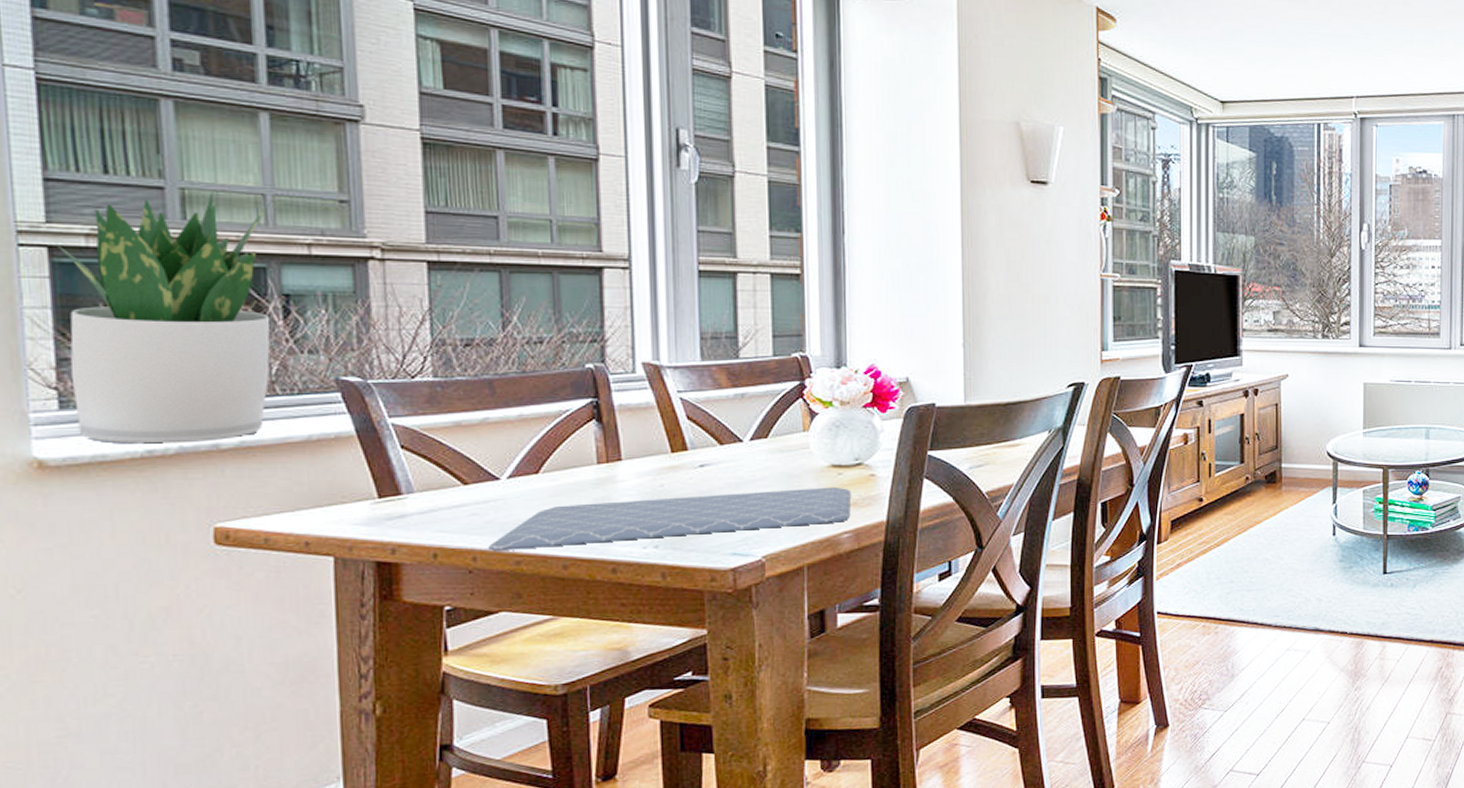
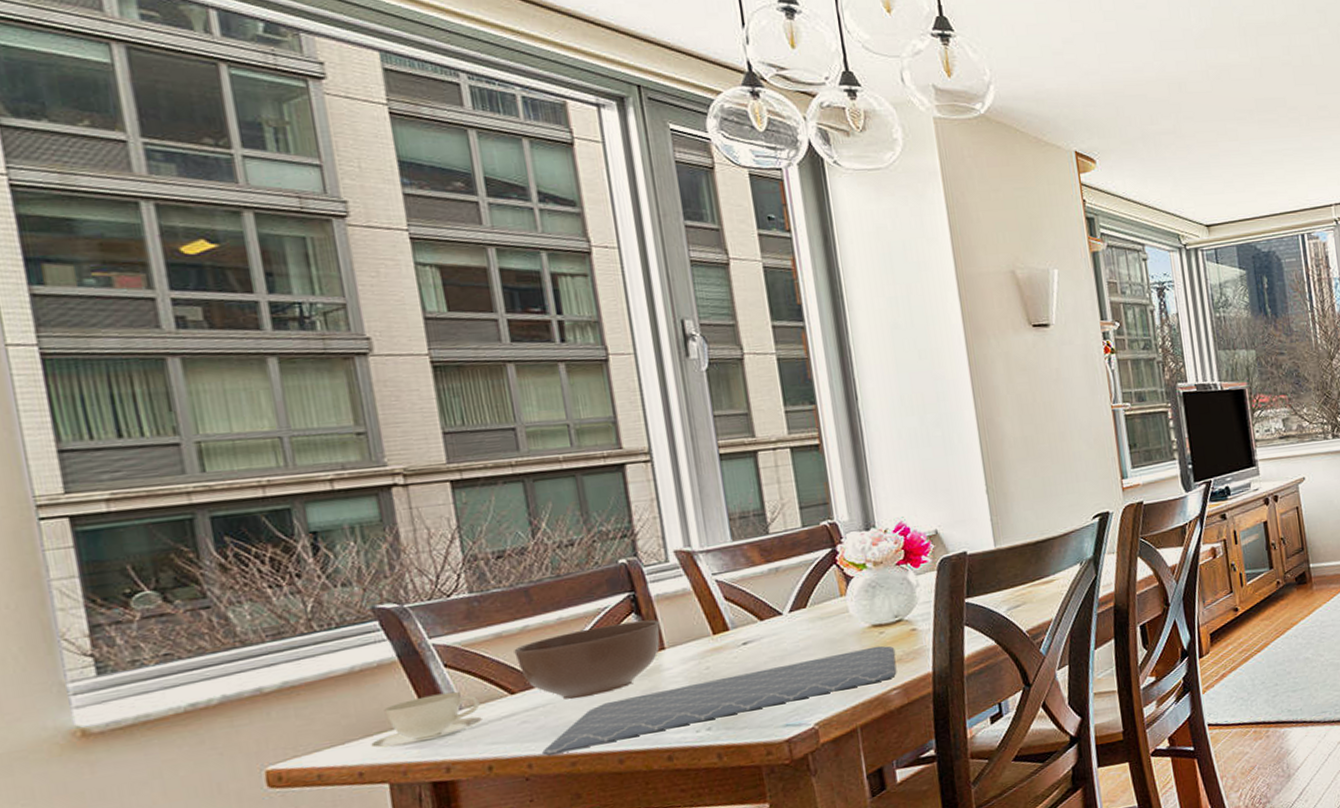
planter: present [55,192,273,444] -> none [76,442,306,702]
teacup: none [320,474,433,522] -> present [371,691,483,748]
bowl: none [471,429,621,497] -> present [514,619,661,699]

